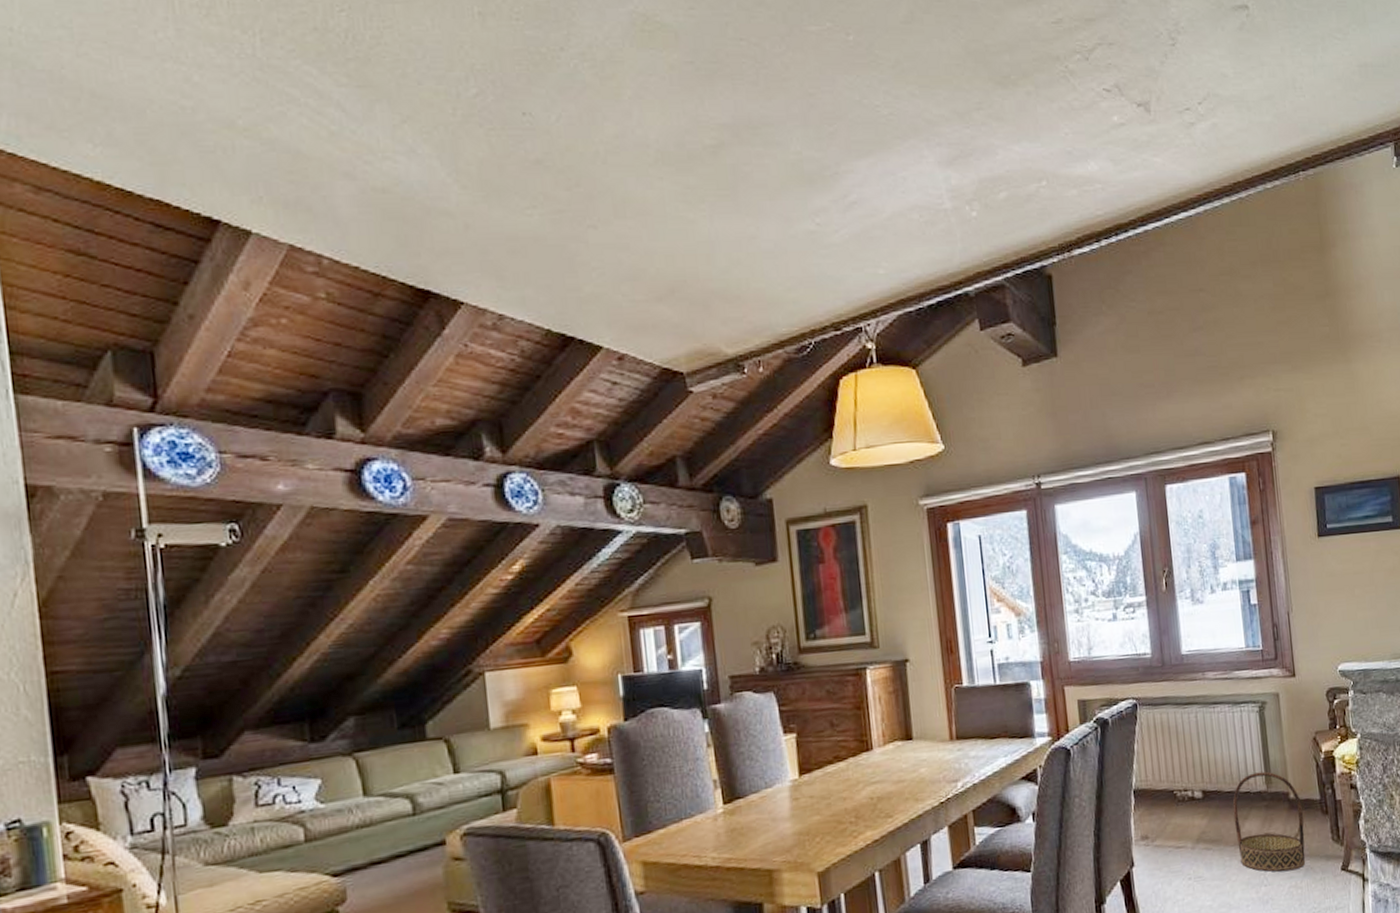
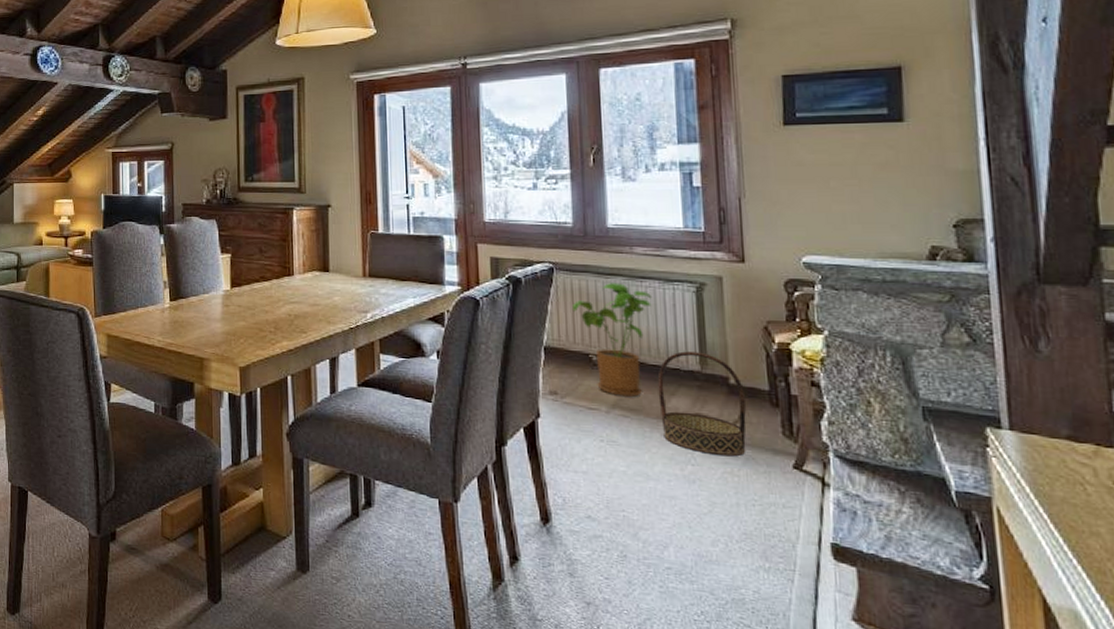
house plant: none [1156,712,1224,829] -> present [572,283,653,397]

